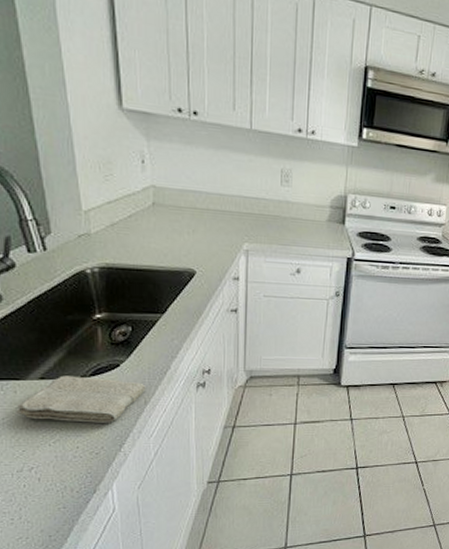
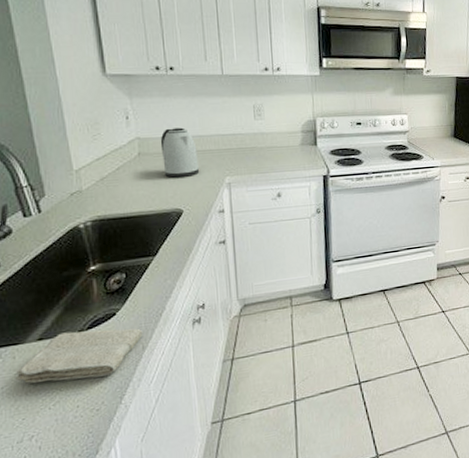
kettle: none [177,180,217,237] -> present [160,127,200,178]

